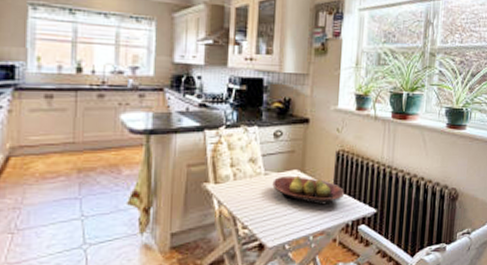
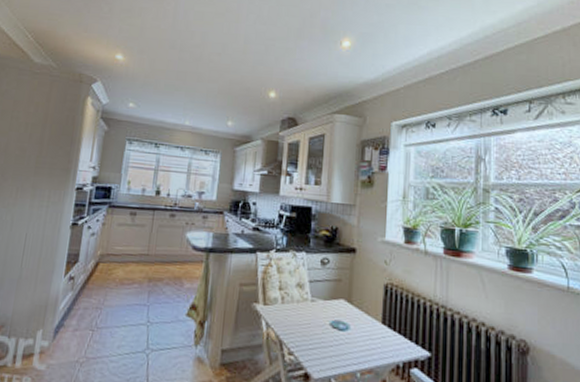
fruit bowl: present [272,175,344,205] -> none [319,304,393,341]

